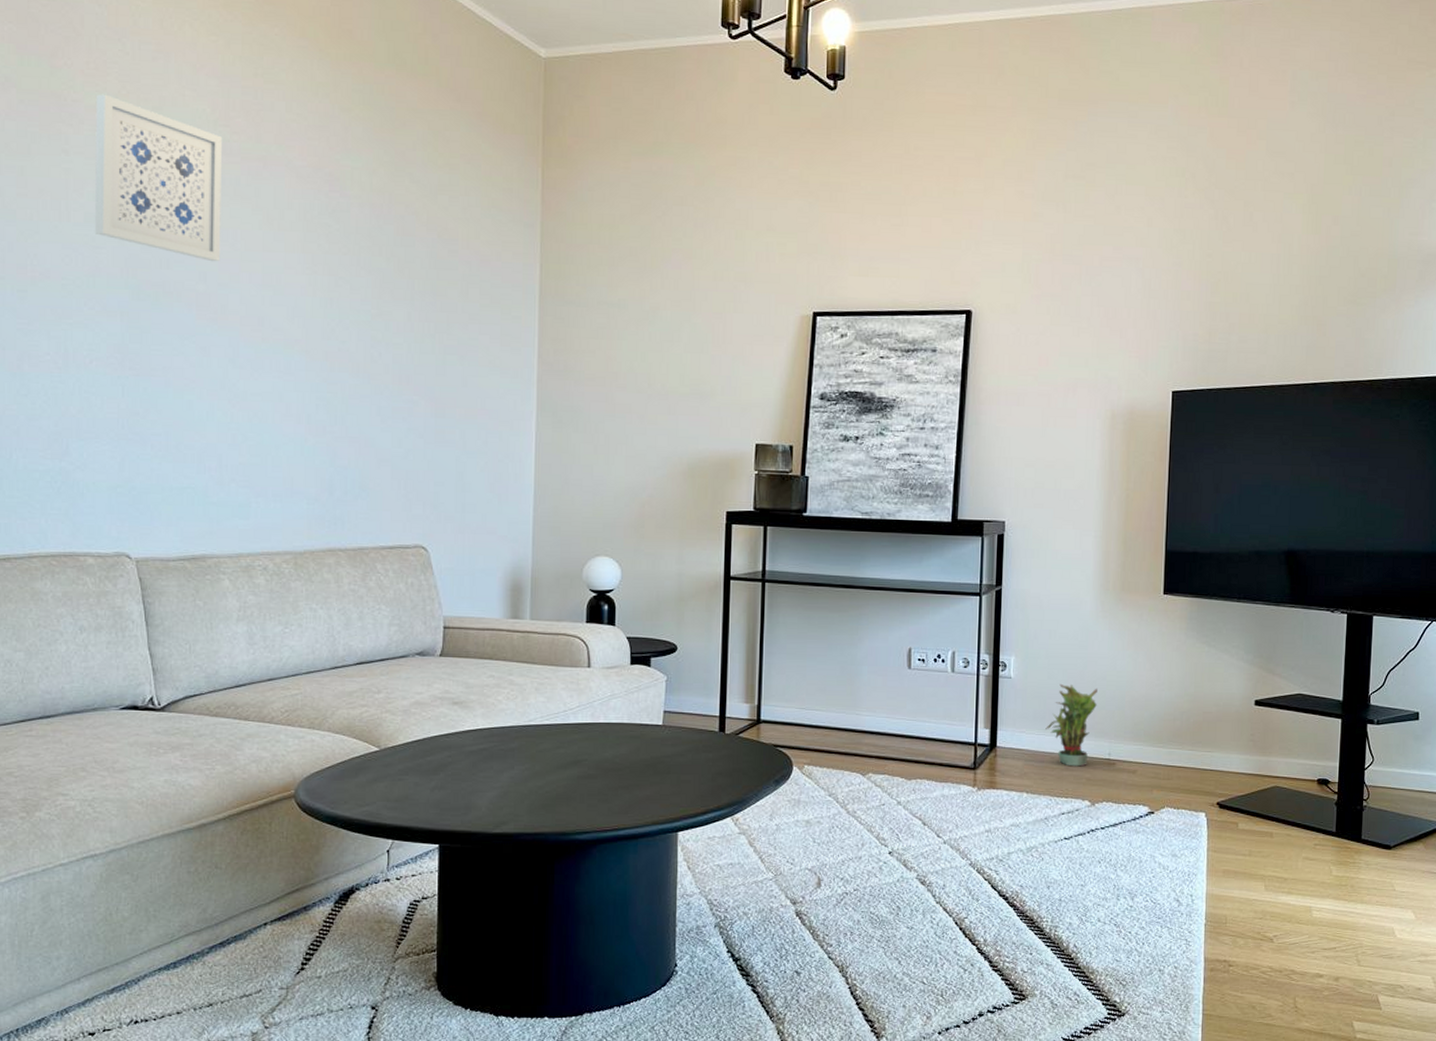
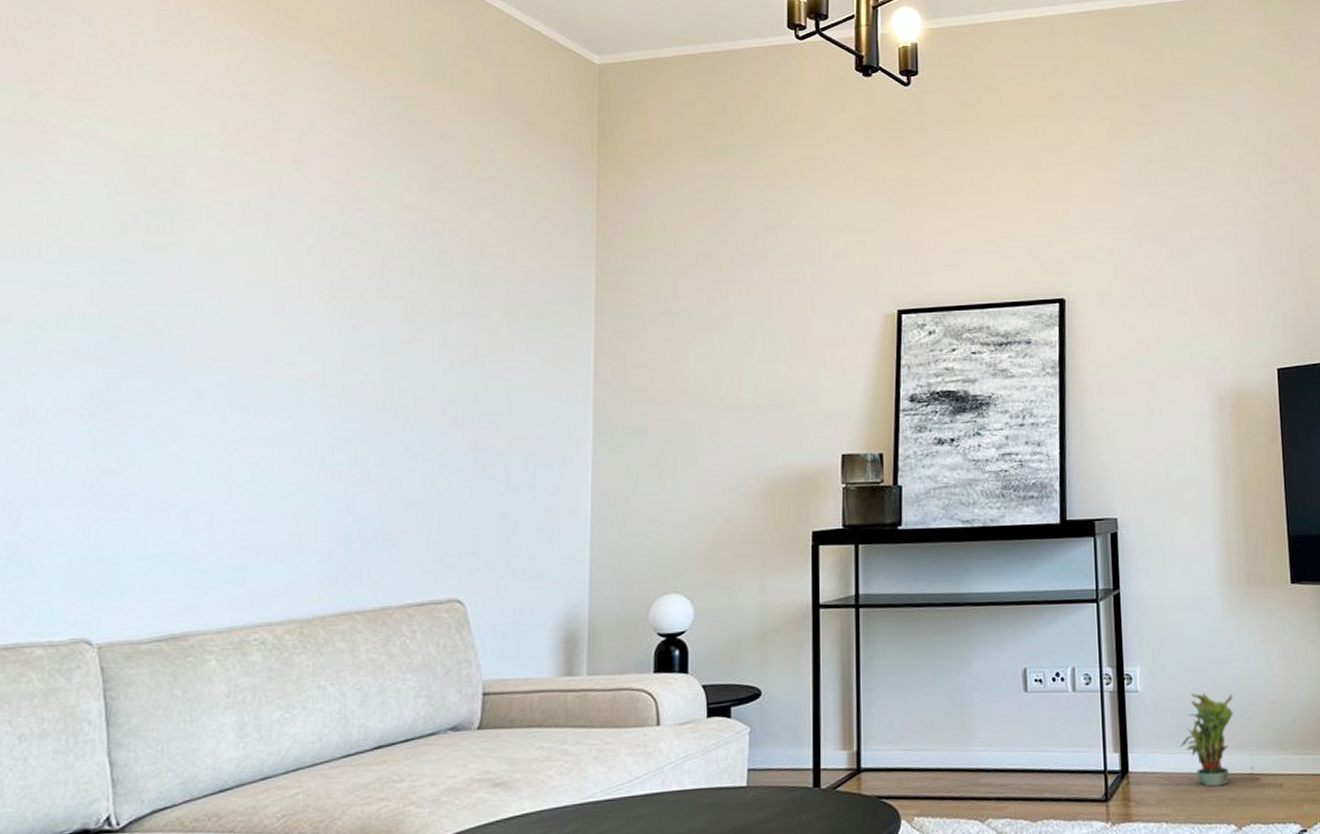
wall art: present [94,94,223,262] -> none [69,119,231,294]

